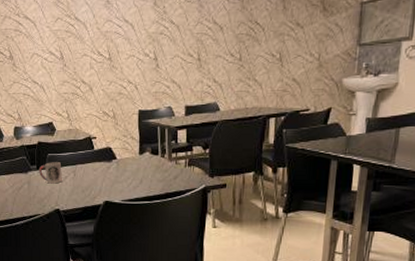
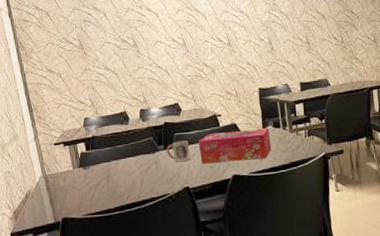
tissue box: none [71,154,147,188] -> present [198,127,272,164]

